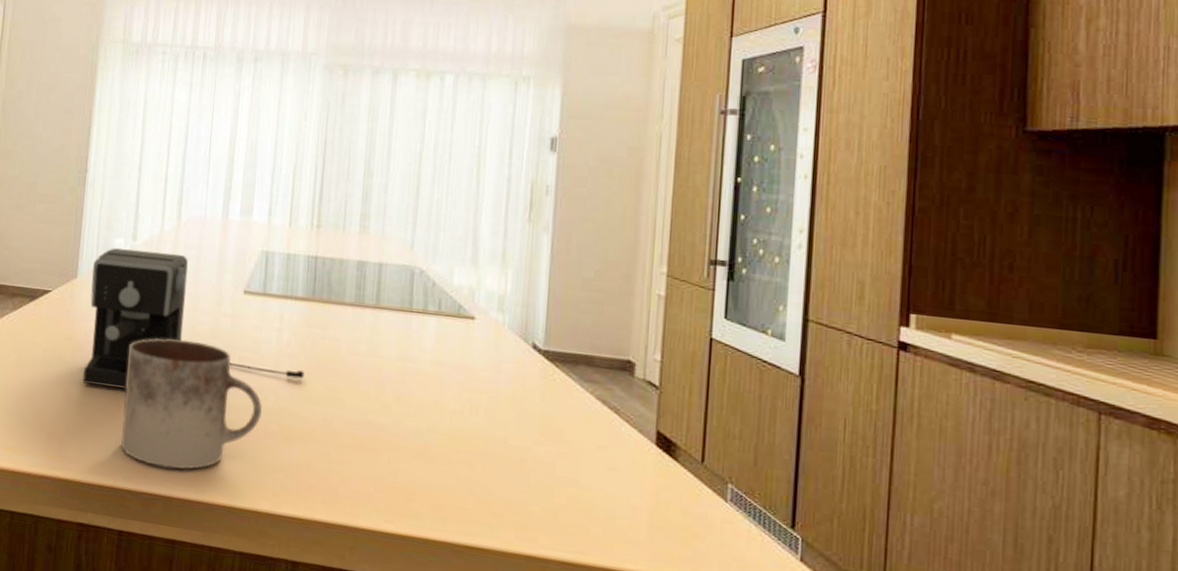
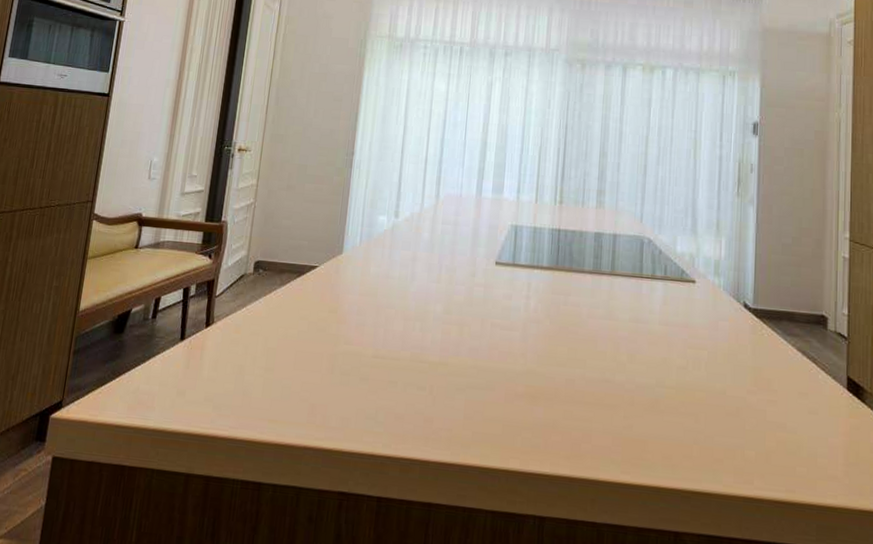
coffee maker: present [82,248,305,390] -> none [345,225,550,359]
mug: present [121,338,262,470] -> none [381,308,512,434]

